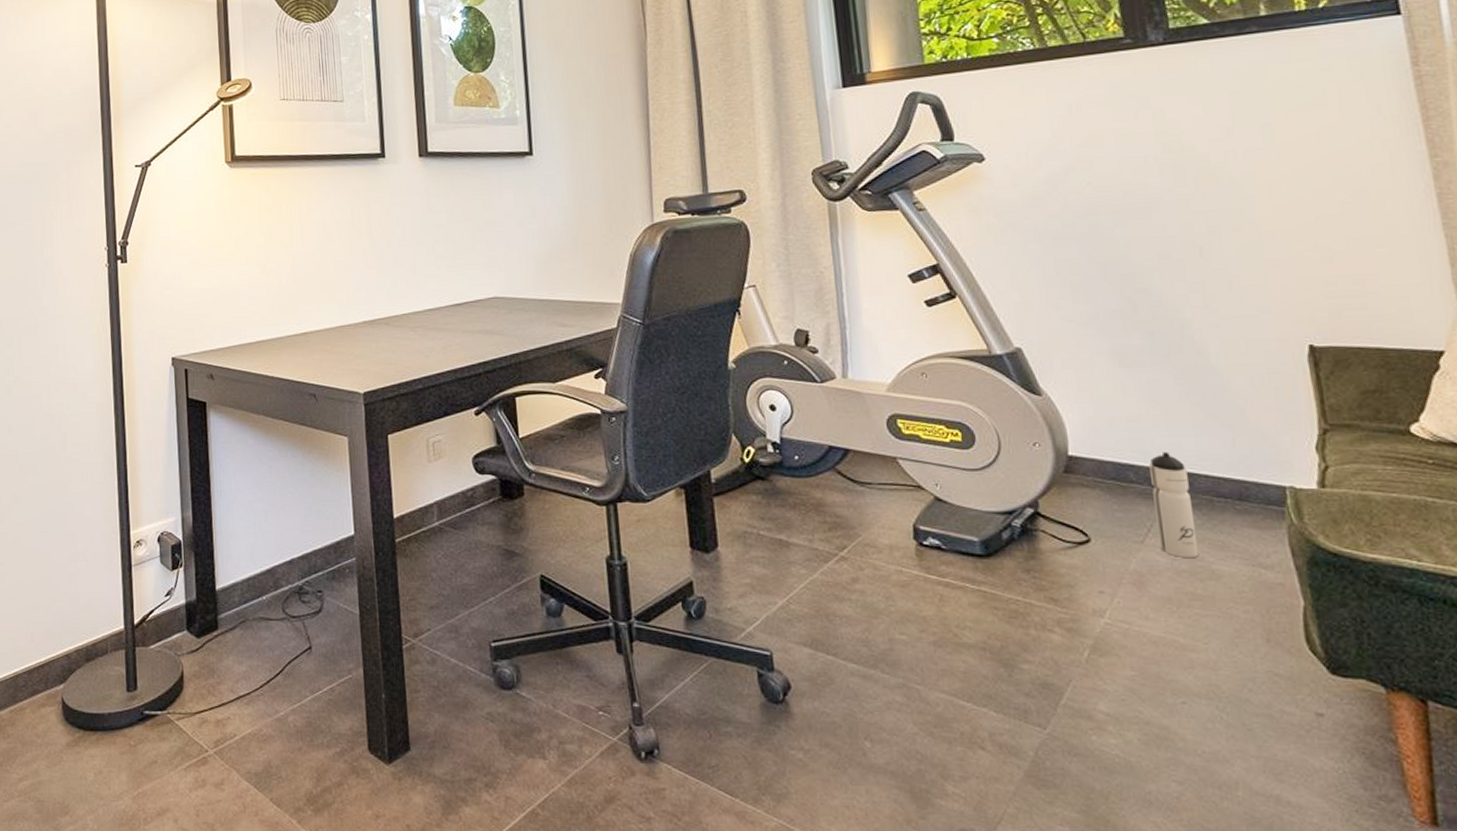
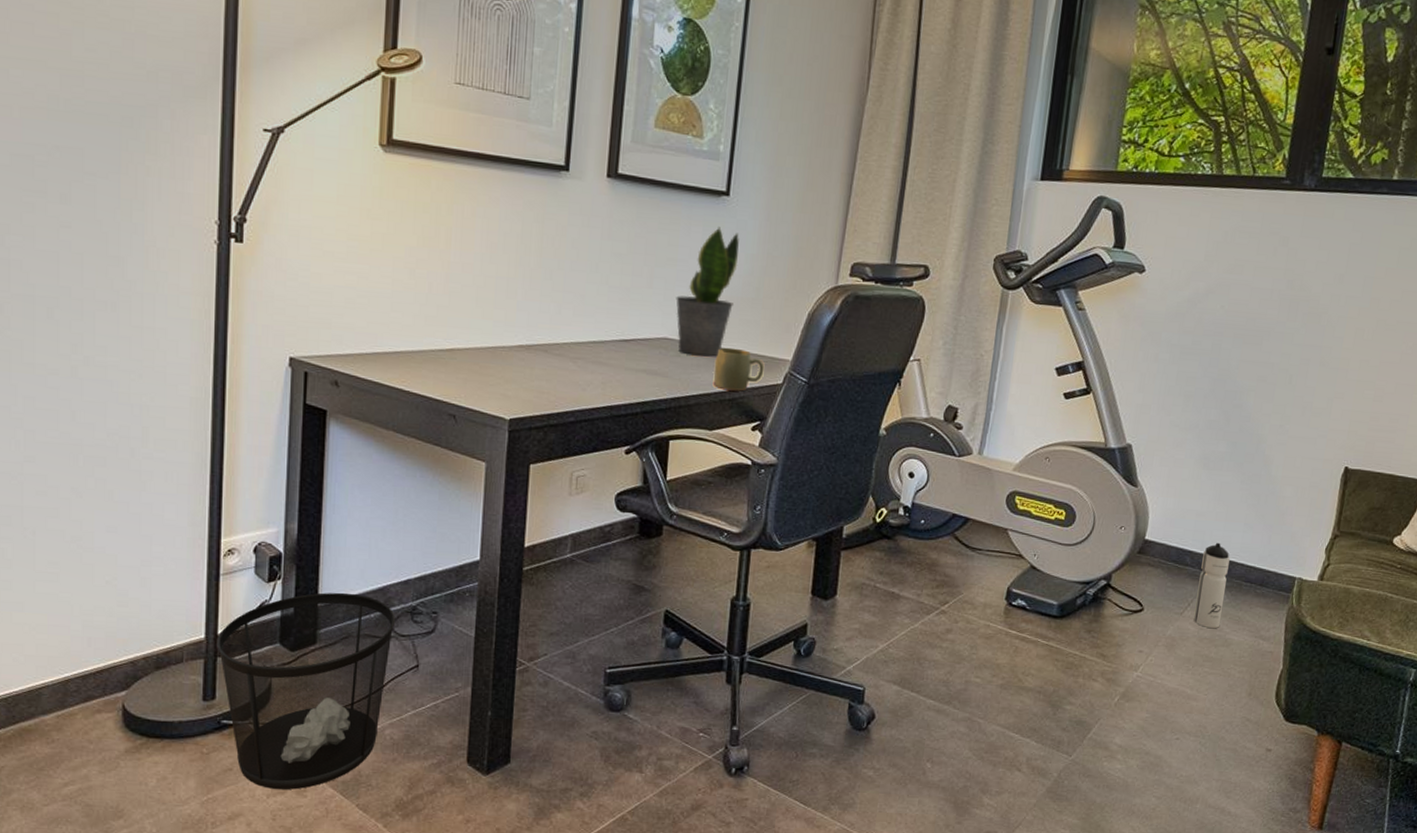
waste bin: none [134,576,286,783] -> present [216,592,396,790]
potted plant: none [499,185,555,311] -> present [676,227,739,357]
mug: none [546,298,597,341] -> present [713,347,765,392]

